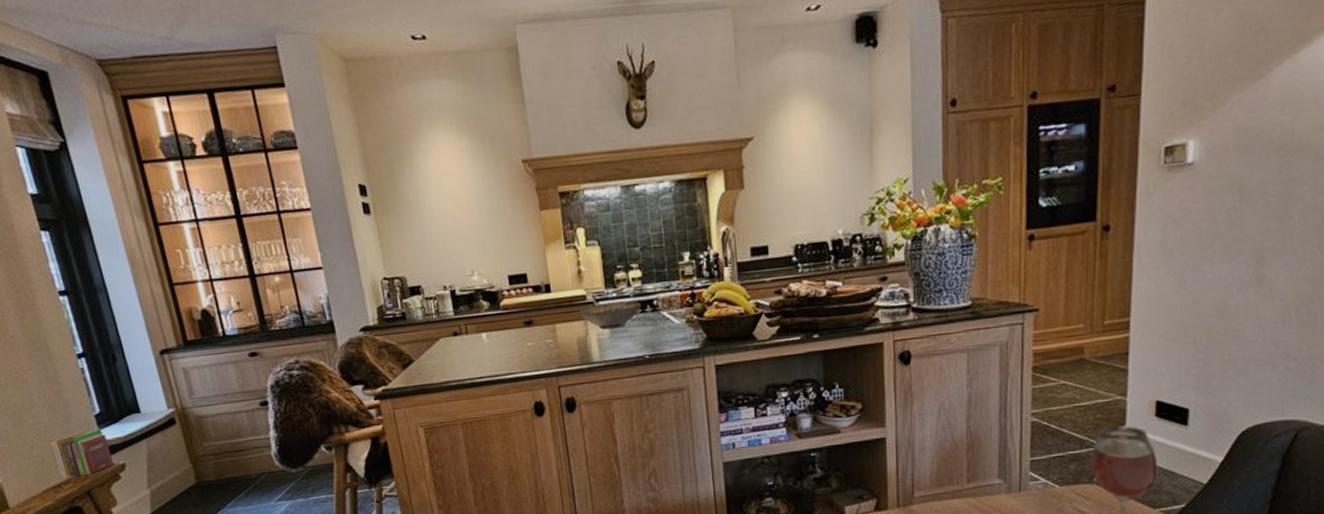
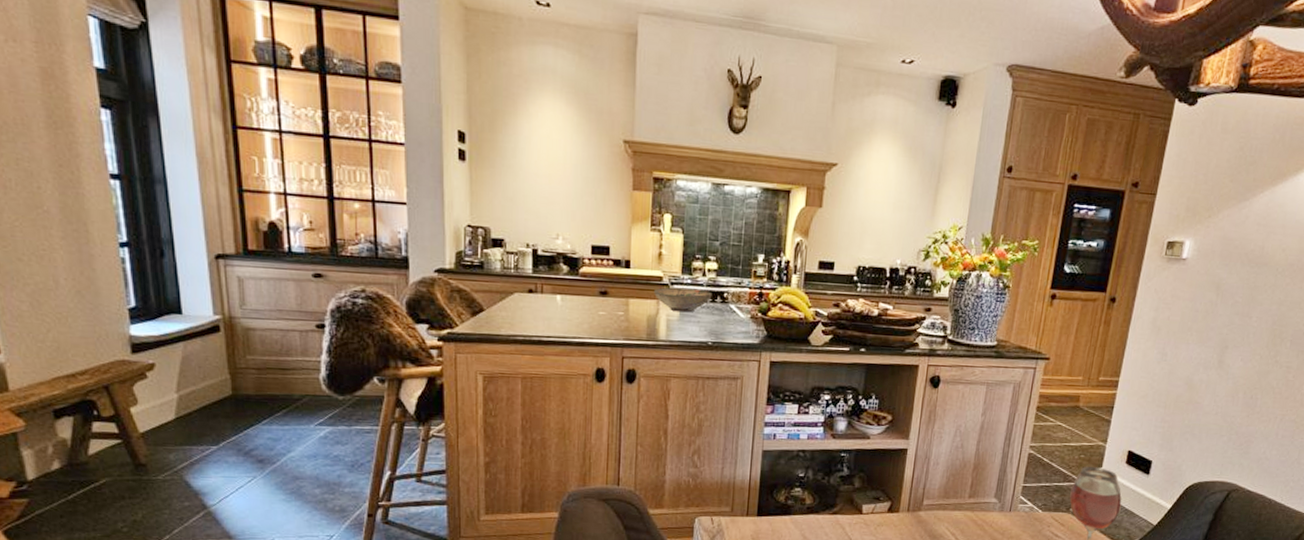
books: present [51,428,114,478] -> none [72,323,141,370]

